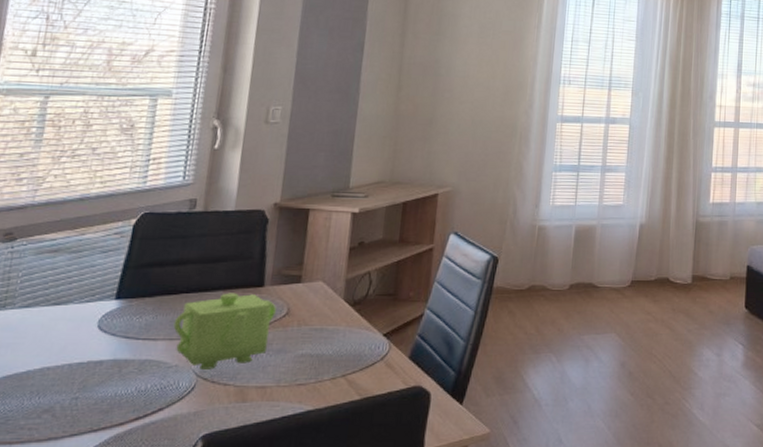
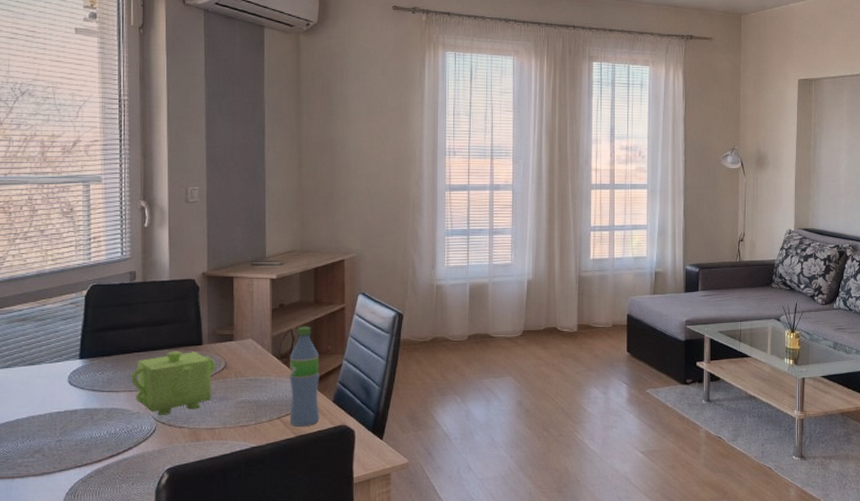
water bottle: none [355,268,399,388] -> present [289,326,320,427]

